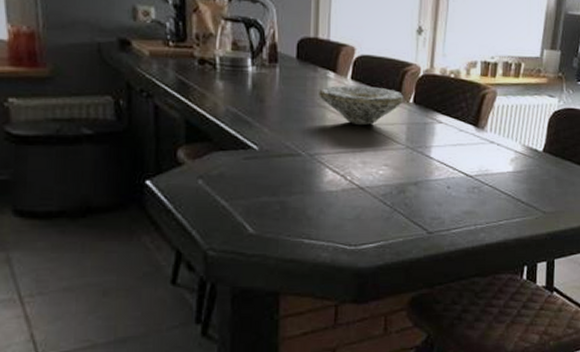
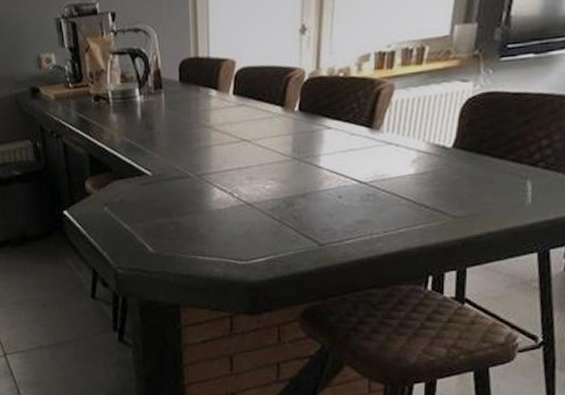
bowl: present [319,85,404,126] -> none [202,98,288,142]

